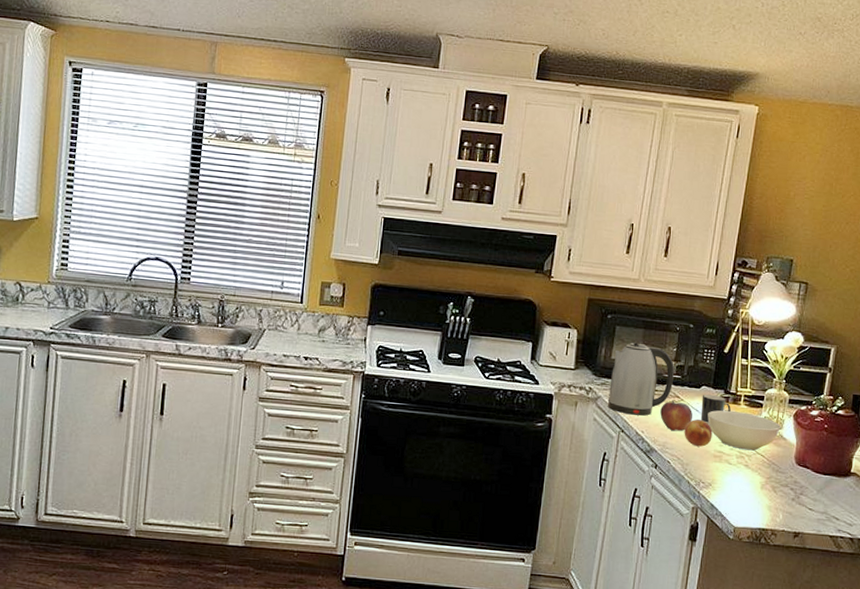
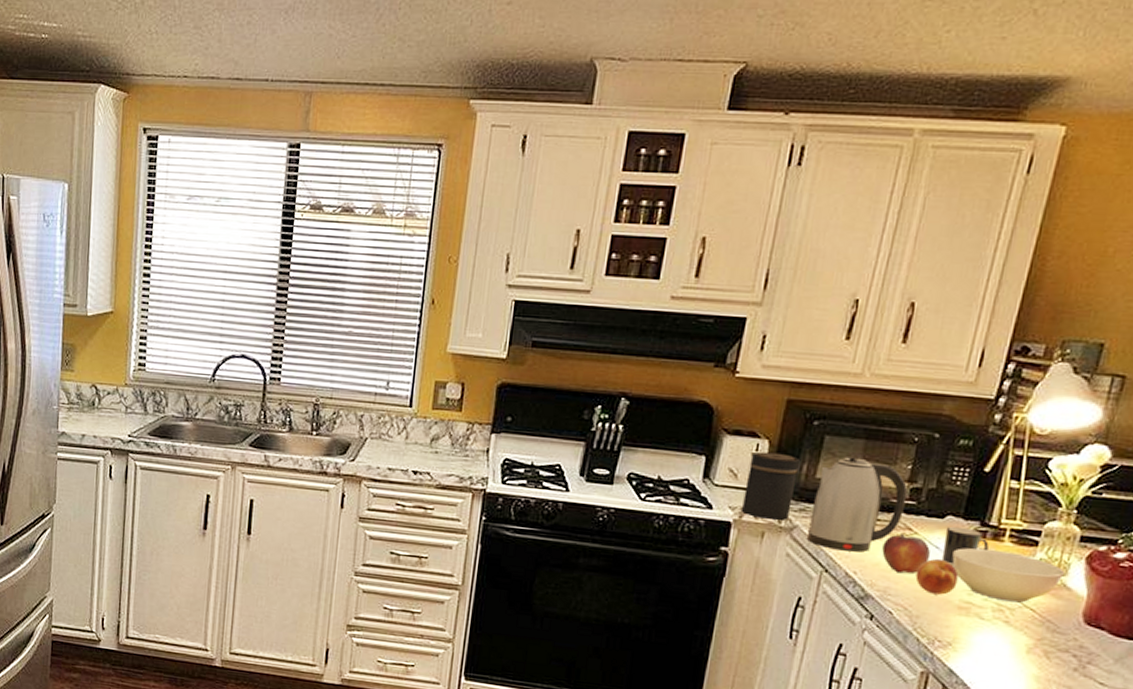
cylinder: none [560,339,600,392] -> present [742,451,801,520]

